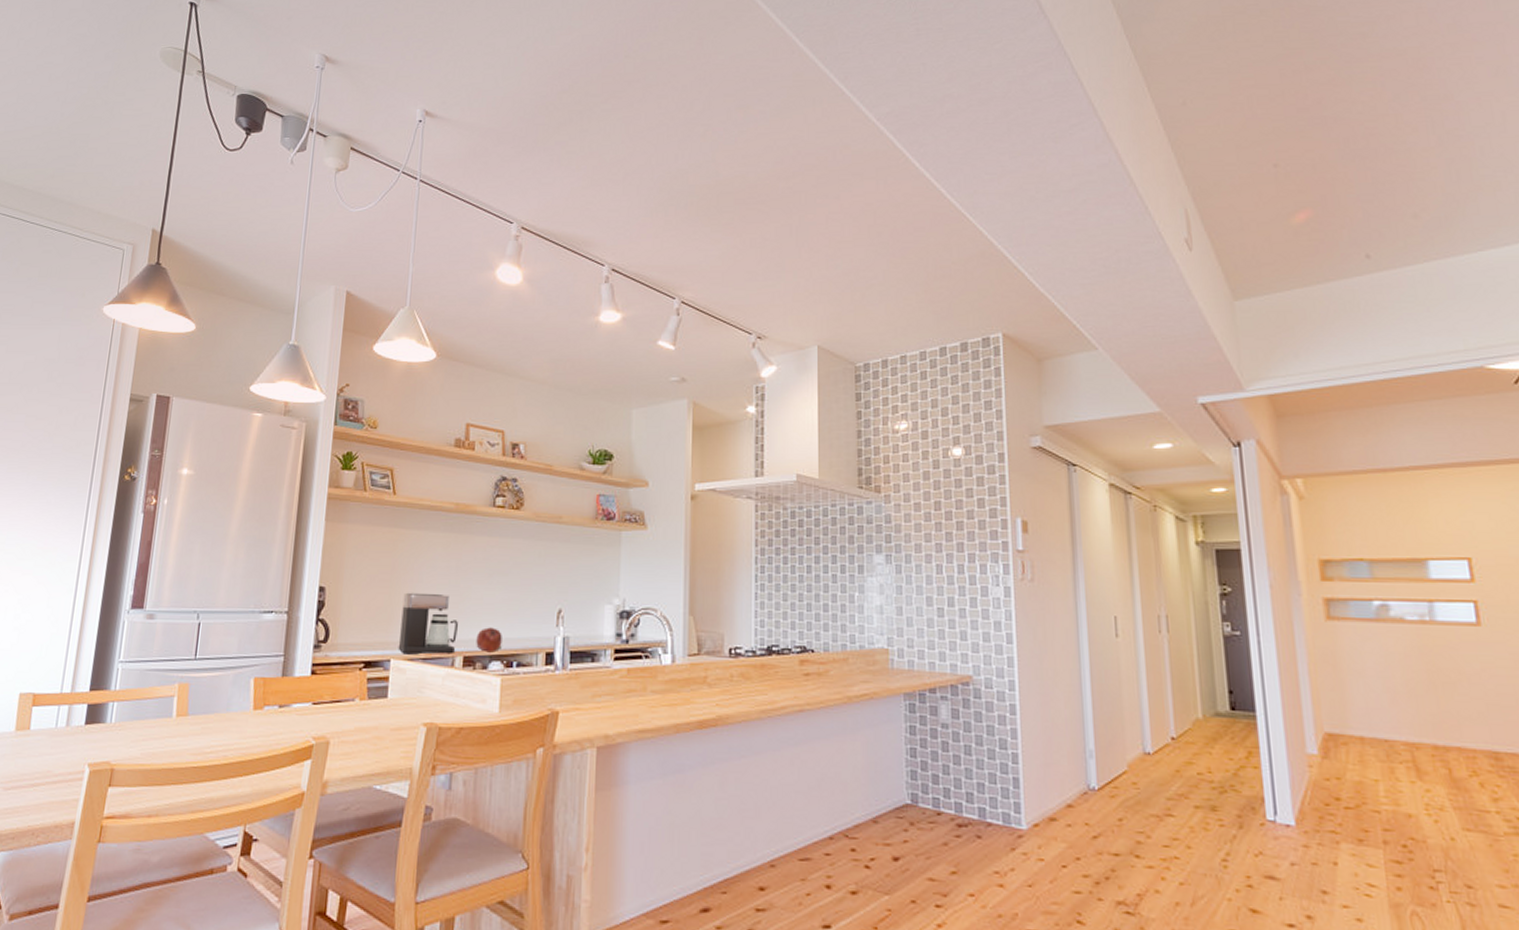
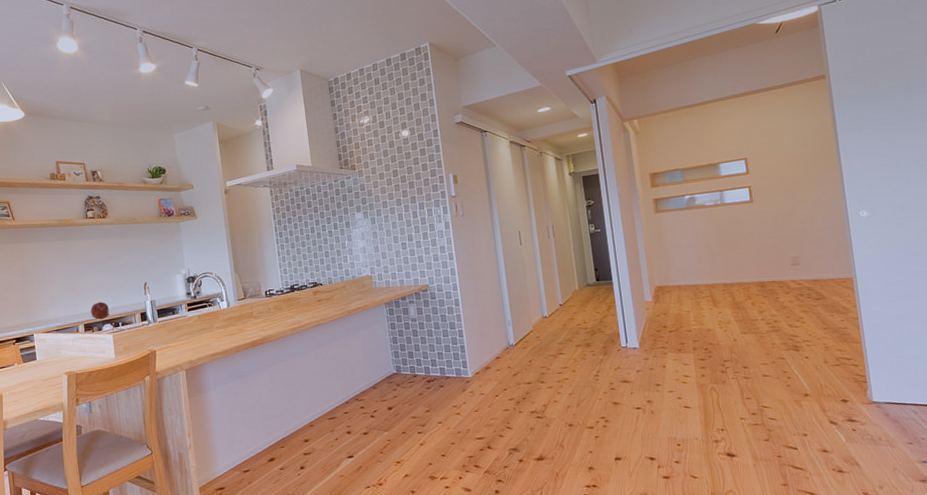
coffee maker: present [399,592,458,655] -> none [34,284,77,329]

